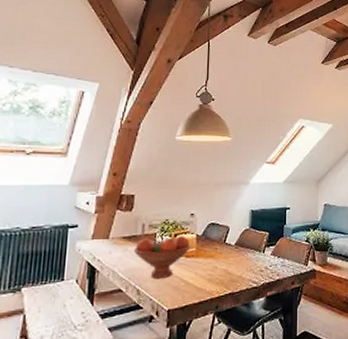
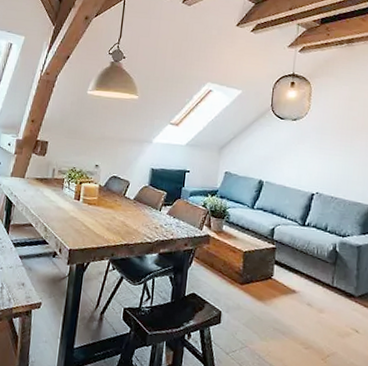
fruit bowl: present [133,236,191,278] -> none [44,182,94,220]

